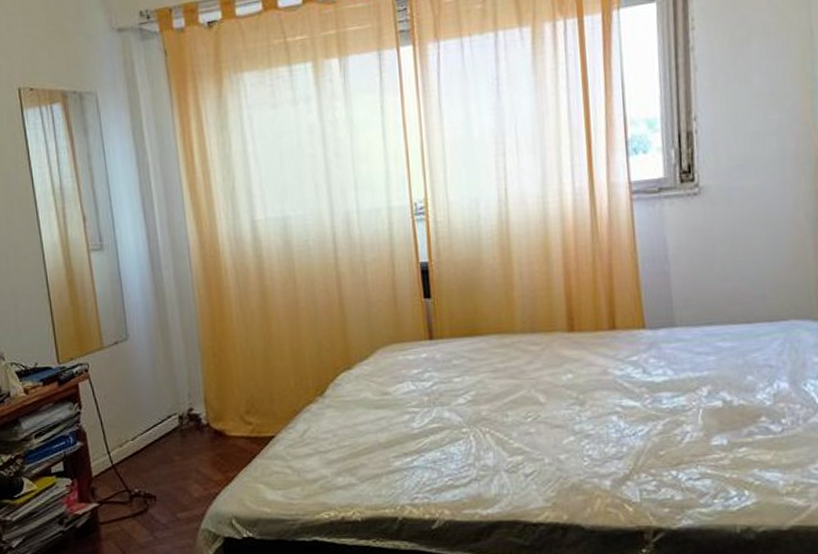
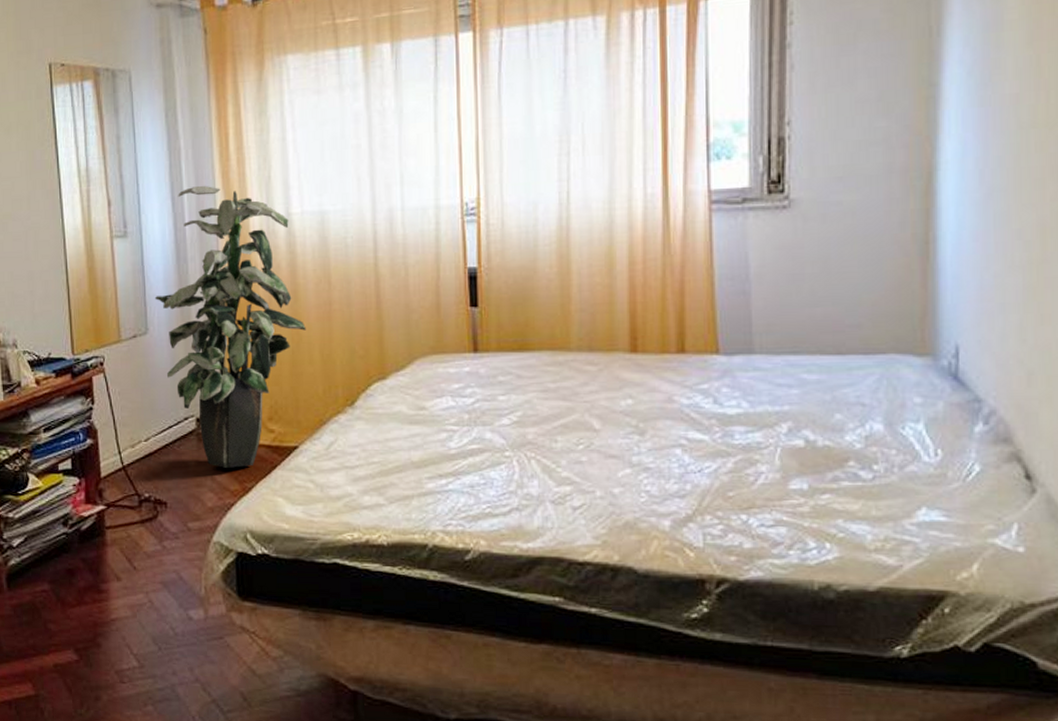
indoor plant: none [132,197,276,460] -> present [154,185,306,468]

